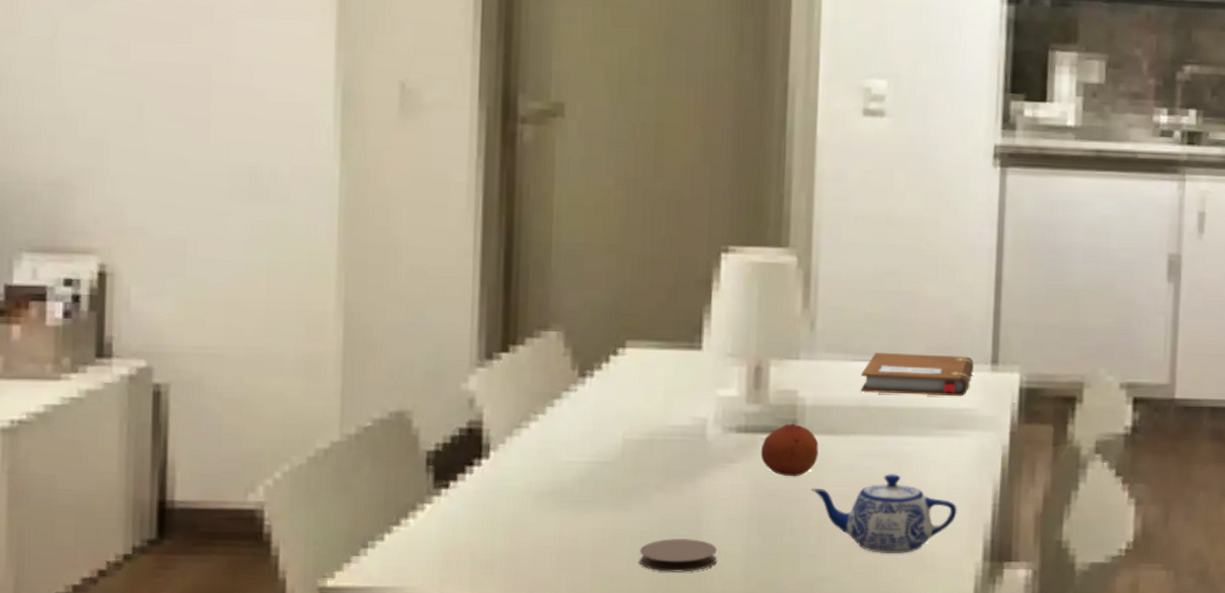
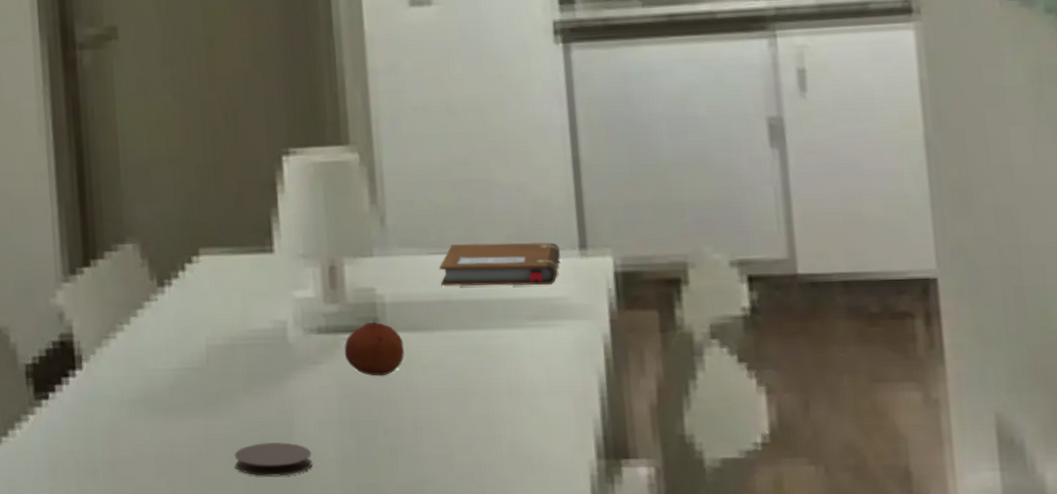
teapot: present [811,474,958,554] -> none [401,369,562,453]

